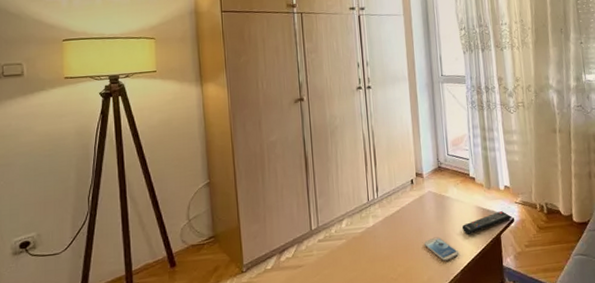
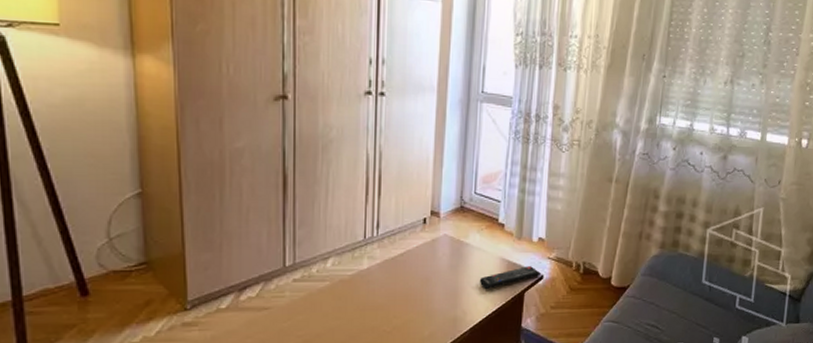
smartphone: present [423,237,460,262] -> none [429,288,472,317]

